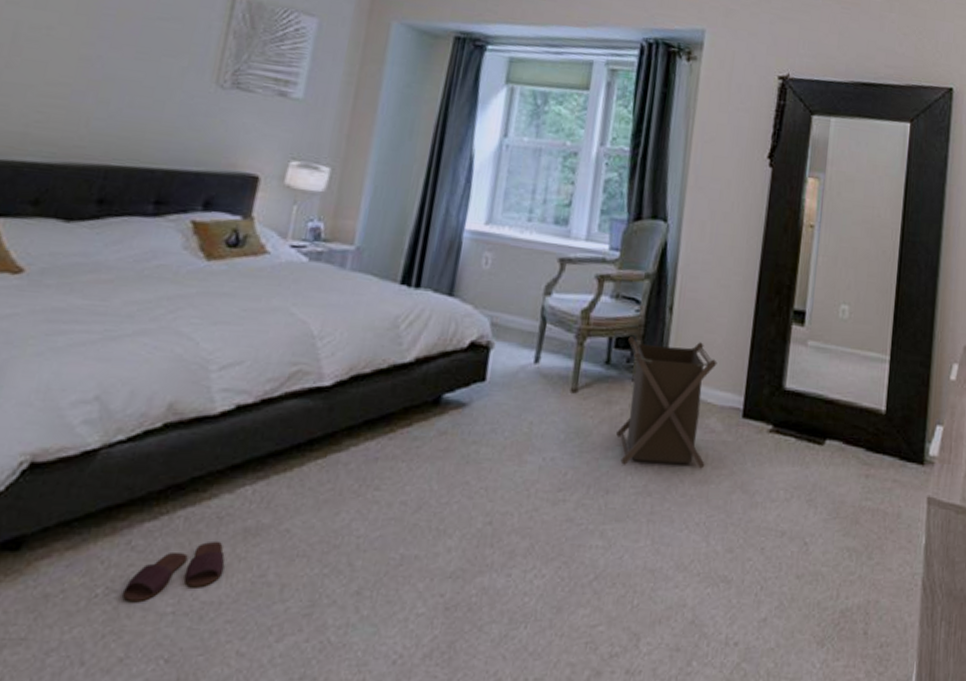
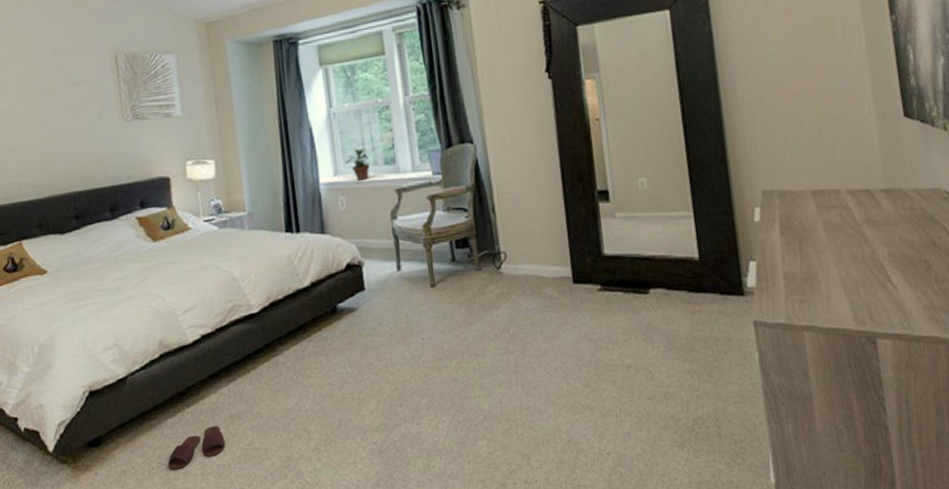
potted plant: none [505,196,537,238] -> present [345,148,370,181]
laundry basket: present [615,337,717,469] -> none [465,231,551,334]

